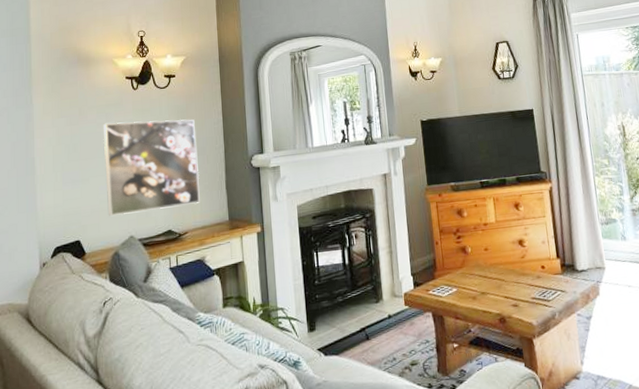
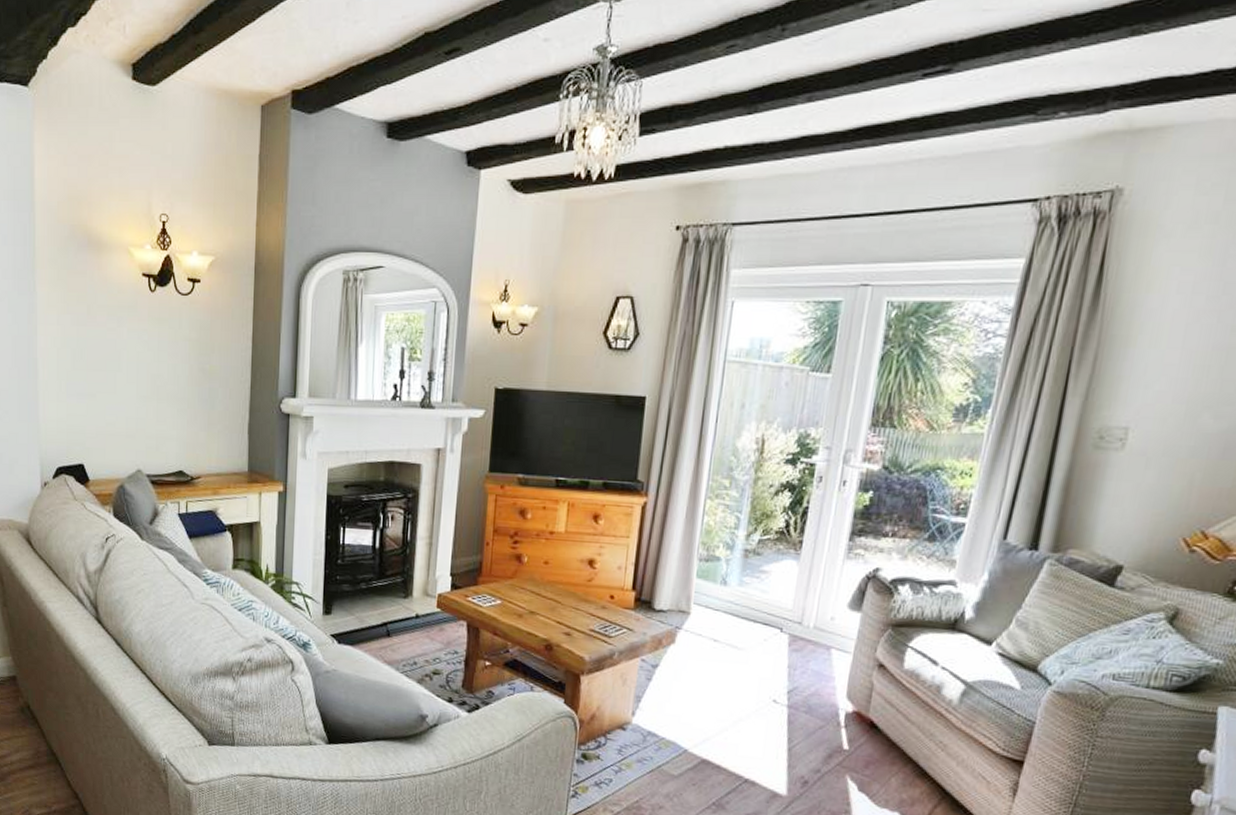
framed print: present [103,119,200,216] -> none [113,329,220,446]

